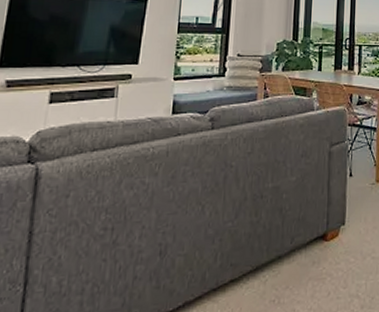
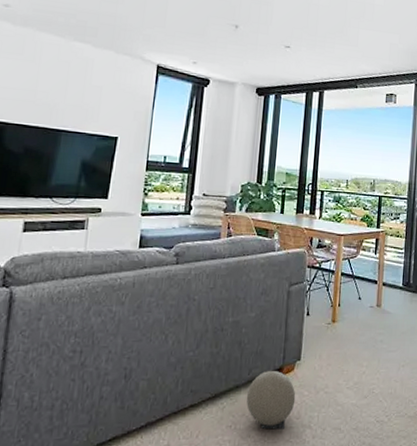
ball: none [289,237,342,302] -> present [246,370,296,430]

